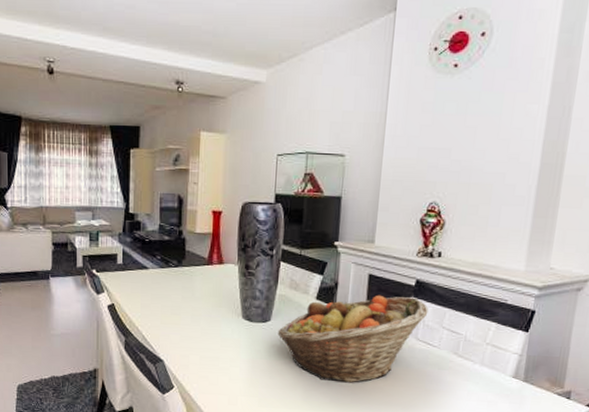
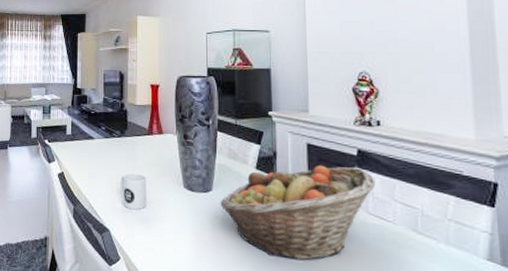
mug: none [175,304,204,341] -> present [120,173,147,210]

